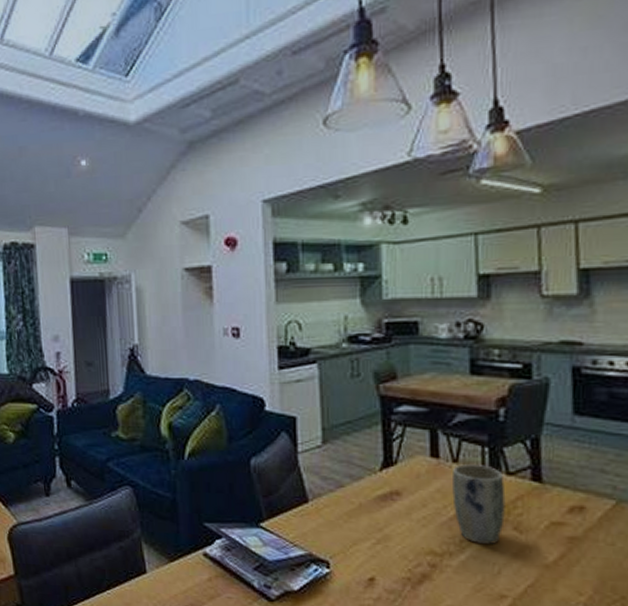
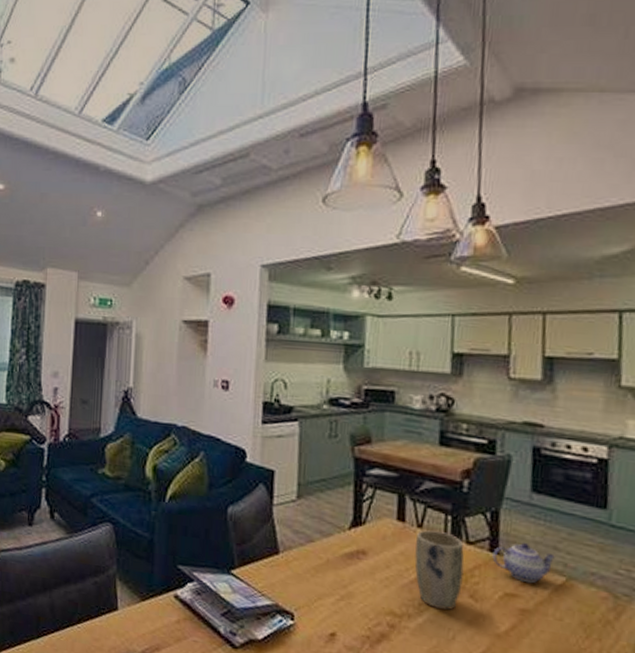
teapot: none [535,468,603,509] -> present [492,542,555,583]

